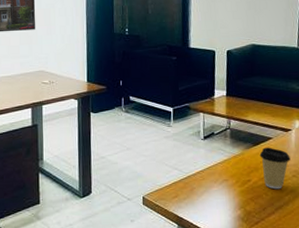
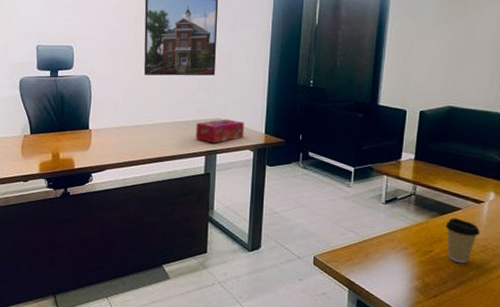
tissue box: none [20,70,67,95] -> present [195,119,244,144]

